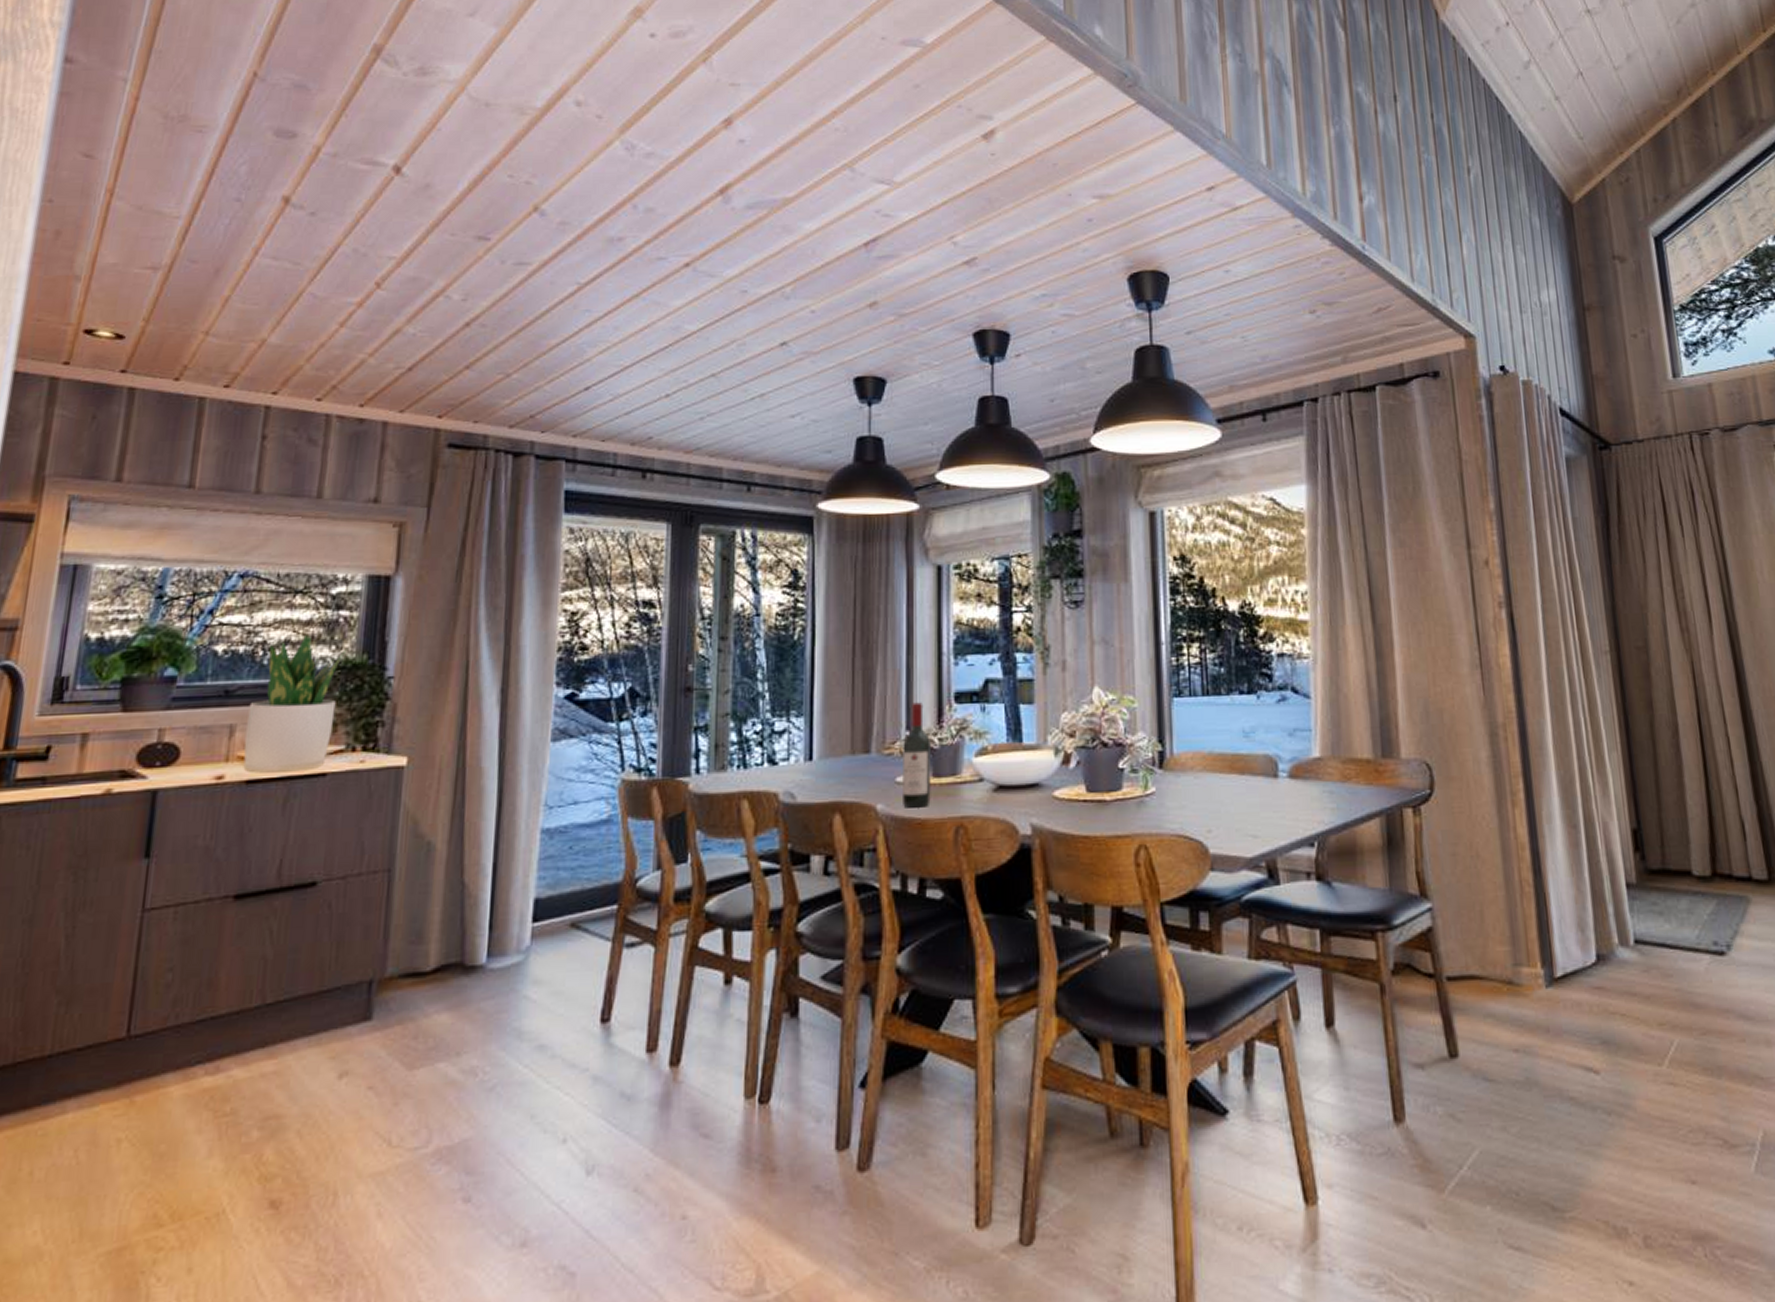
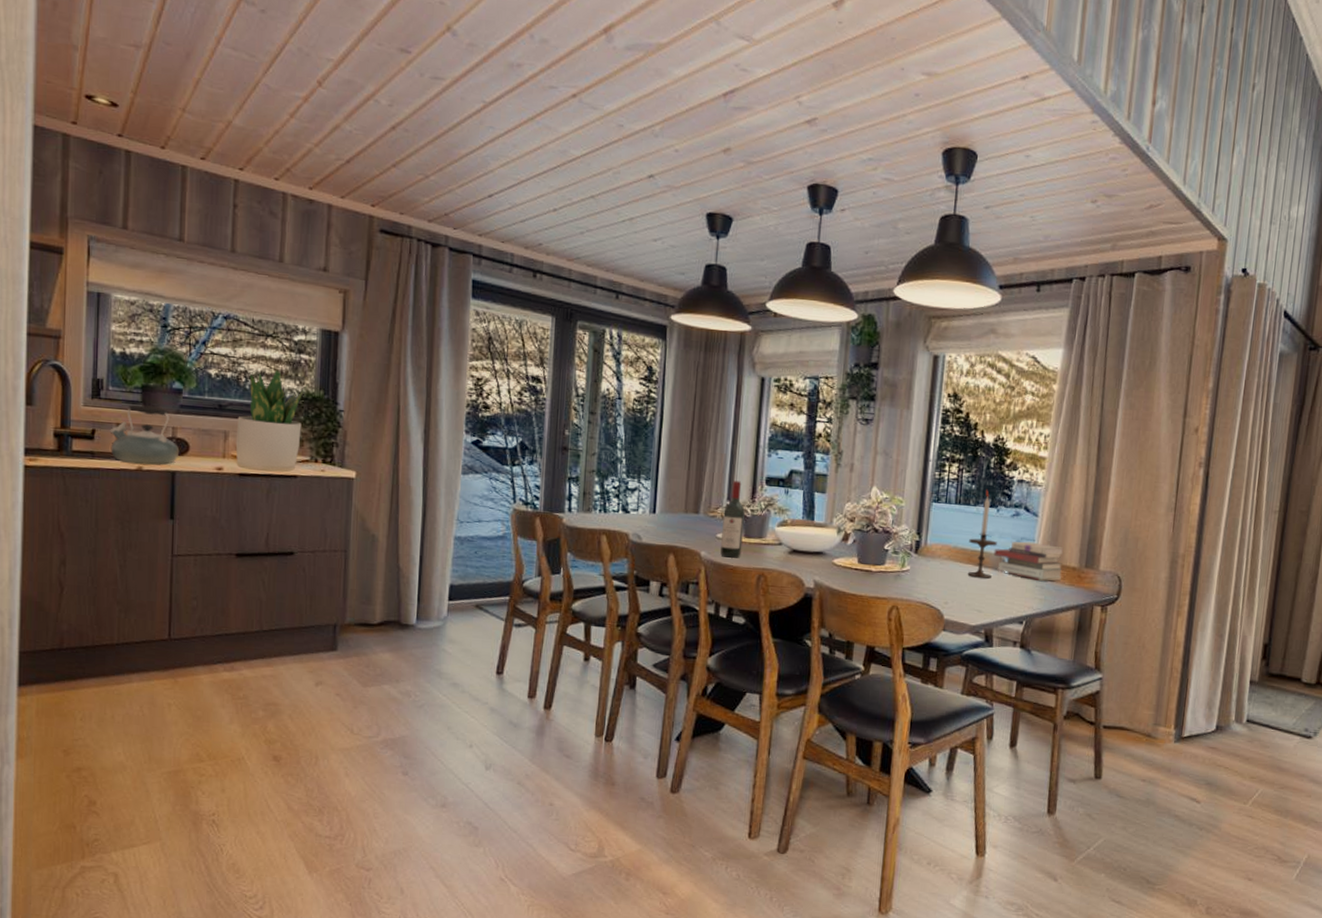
kettle: none [69,704,166,788] -> present [110,404,180,466]
candlestick: none [1227,671,1264,792] -> present [967,489,997,580]
books: none [1261,732,1354,785] -> present [993,541,1063,582]

